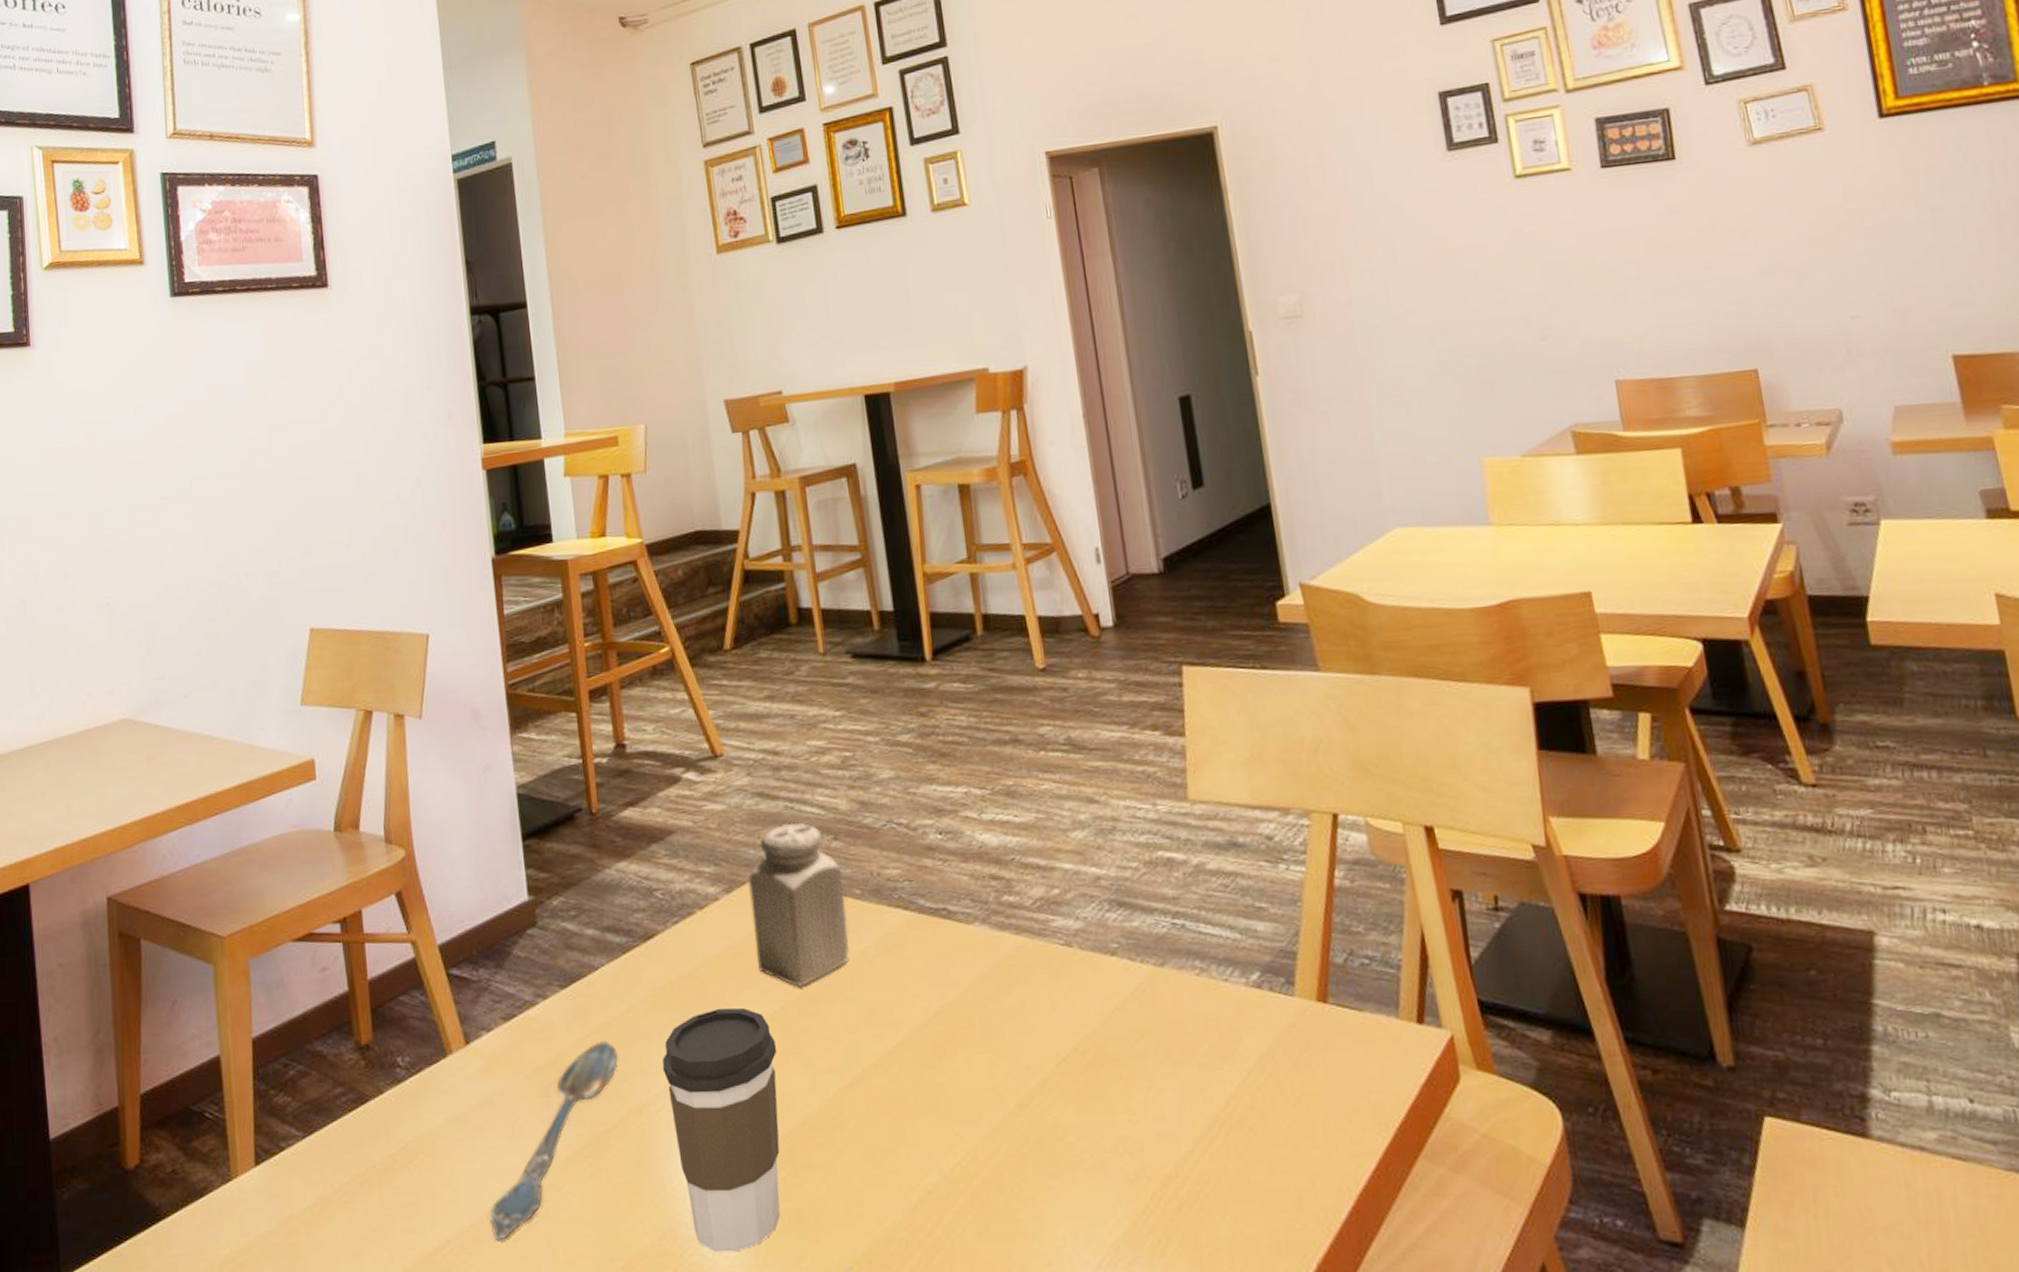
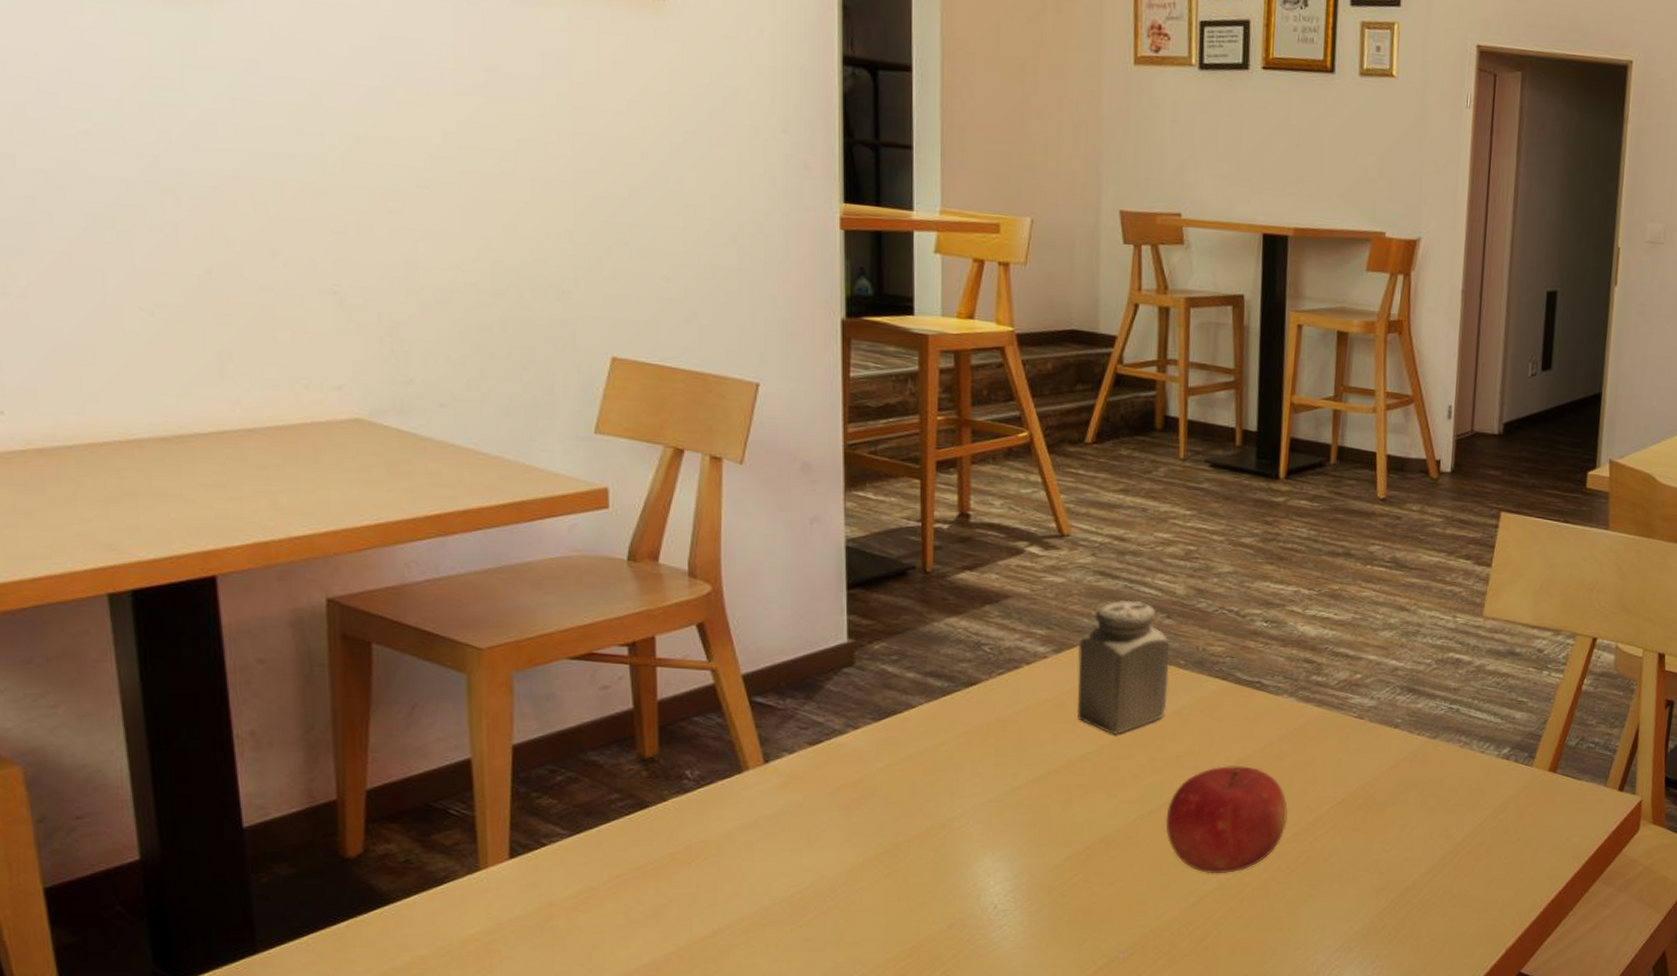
spoon: present [489,1041,619,1241] -> none [775,768,928,927]
coffee cup: present [662,1008,781,1253] -> none [971,747,1085,938]
fruit: none [869,1016,1008,1163] -> present [1165,765,1288,874]

